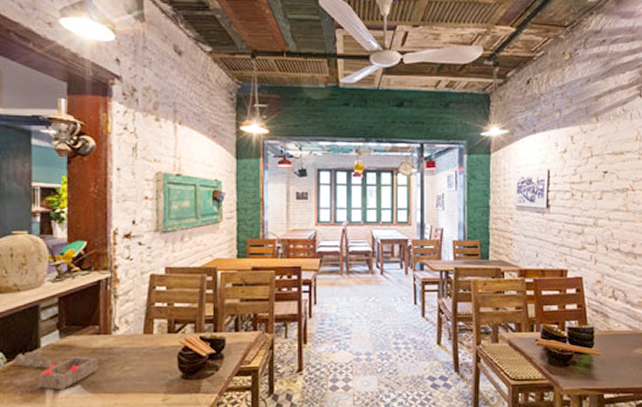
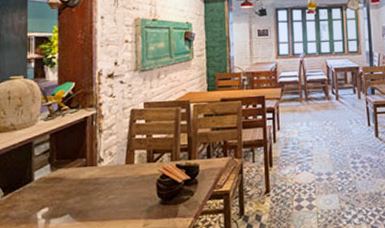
board game: present [14,351,98,390] -> none [10,185,85,220]

